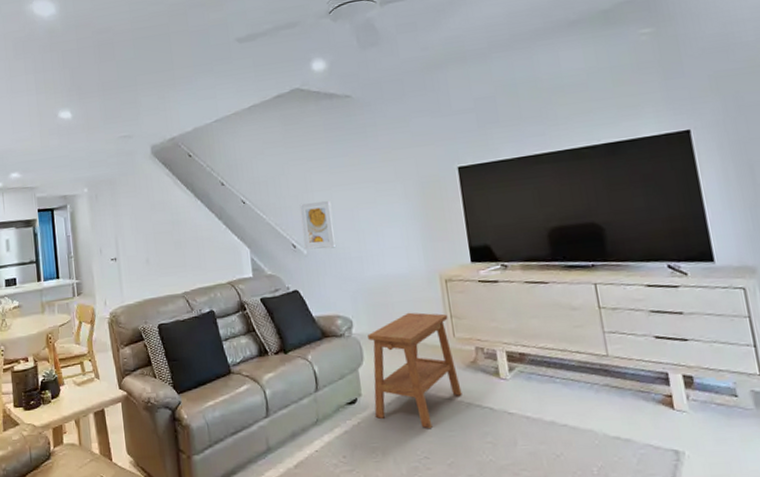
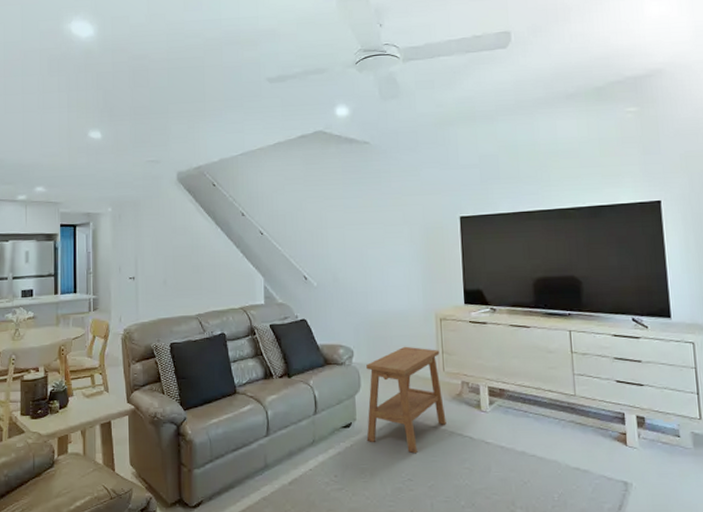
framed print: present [299,200,337,250] -> none [313,237,345,283]

